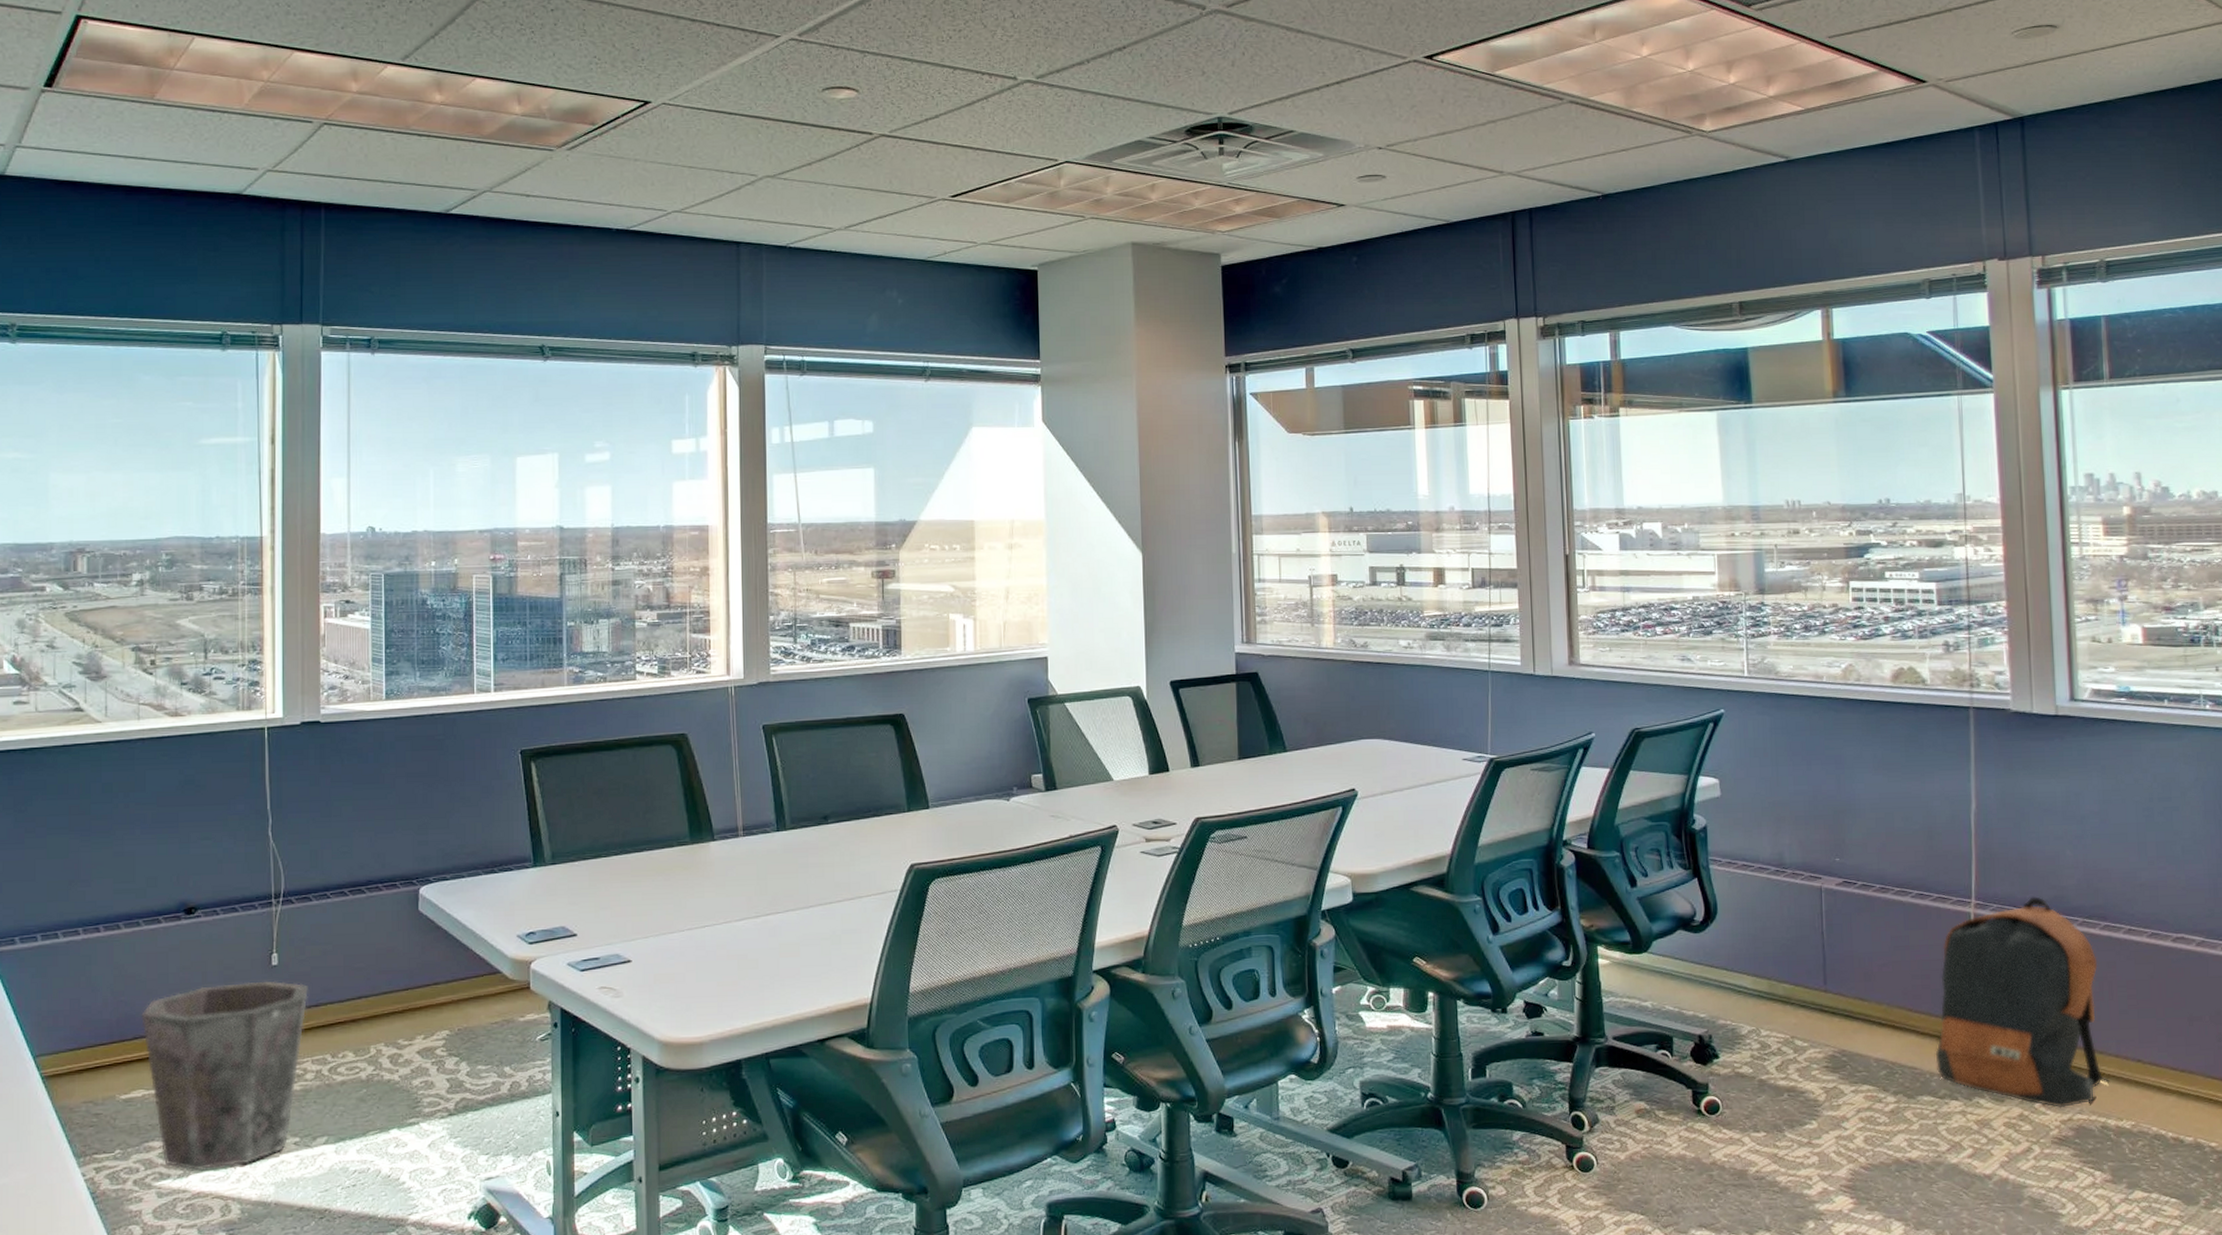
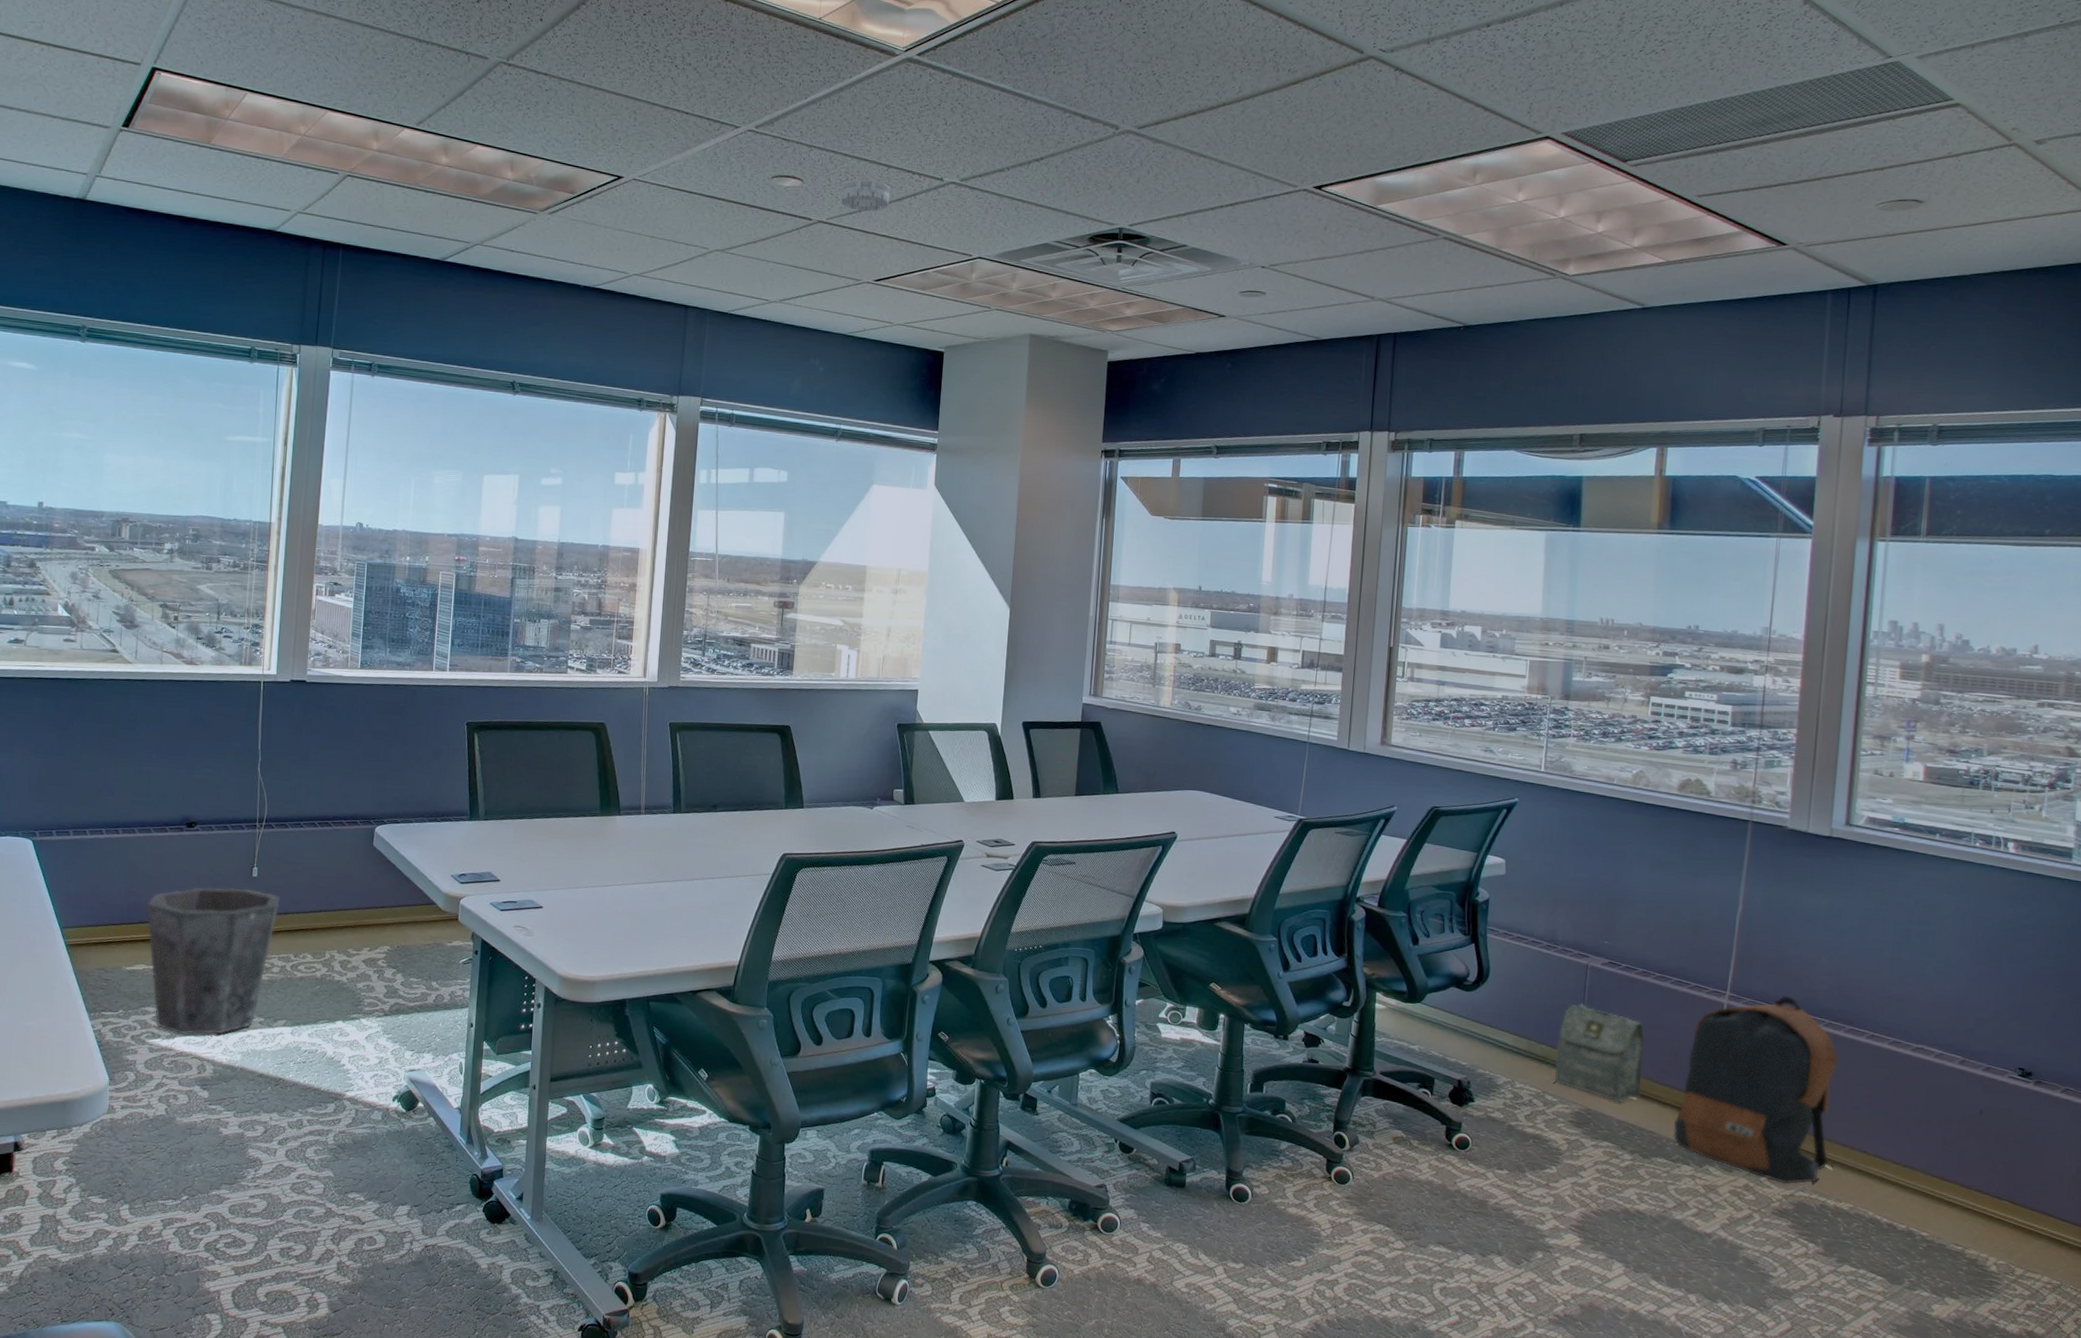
smoke detector: none [902,84,959,120] -> present [840,178,891,212]
bag: none [1799,932,1896,1039] -> present [1554,1003,1645,1103]

